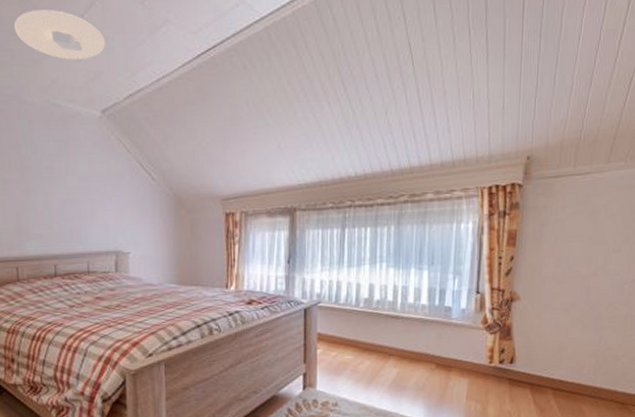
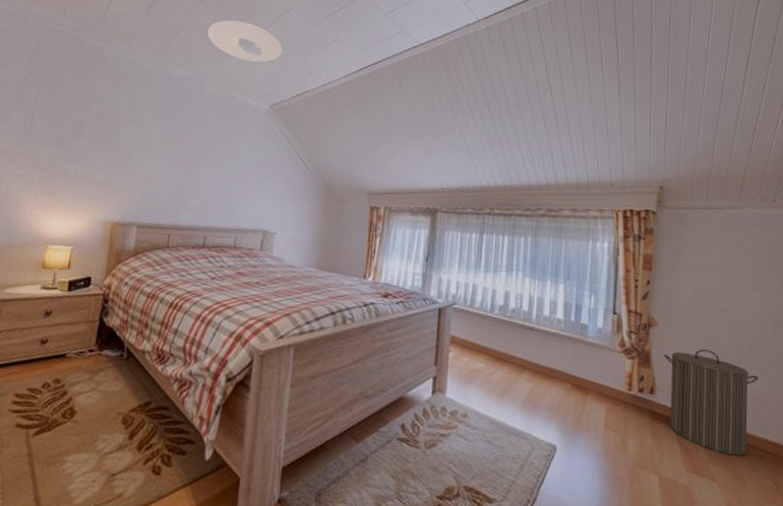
laundry hamper: none [524,316,613,408] -> present [663,349,759,456]

